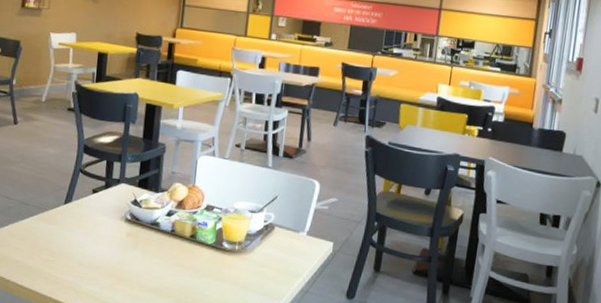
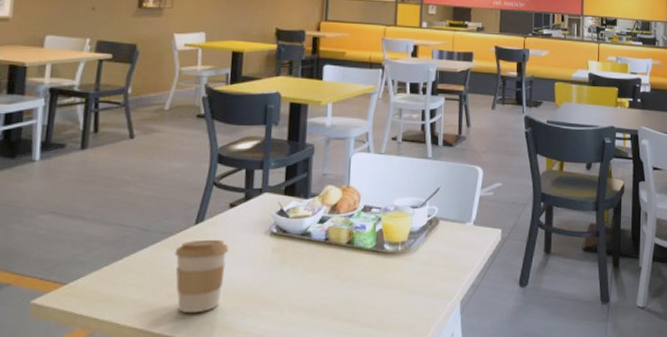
coffee cup: none [48,217,91,279] -> present [175,239,229,313]

